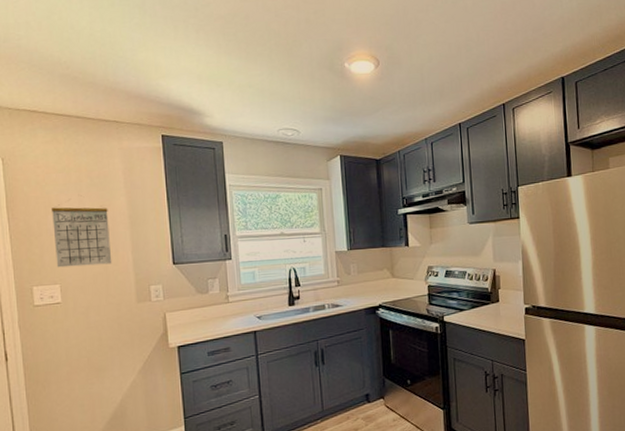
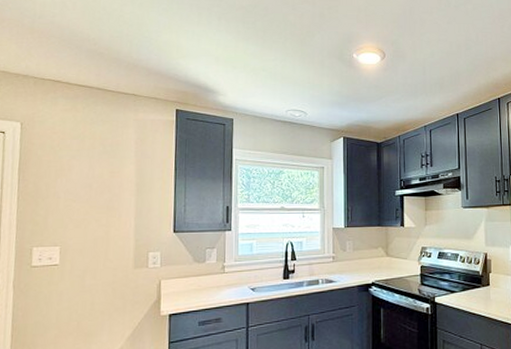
calendar: present [51,195,112,268] -> none [59,161,117,230]

